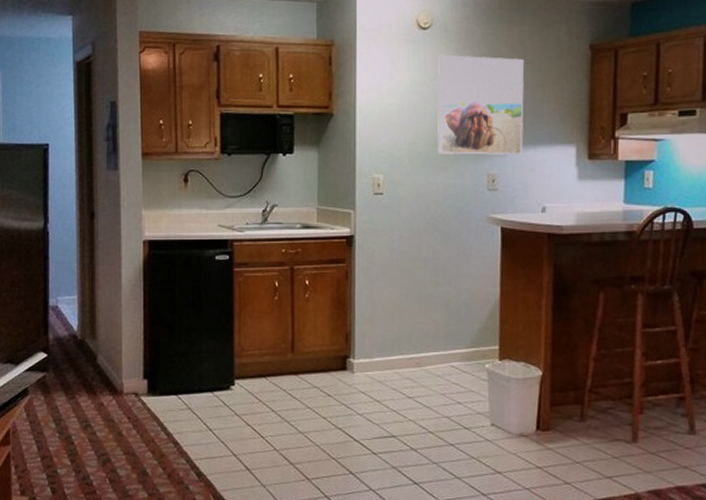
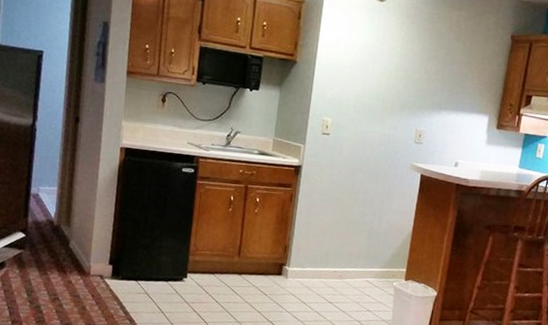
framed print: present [437,54,525,155] -> none [379,24,459,117]

